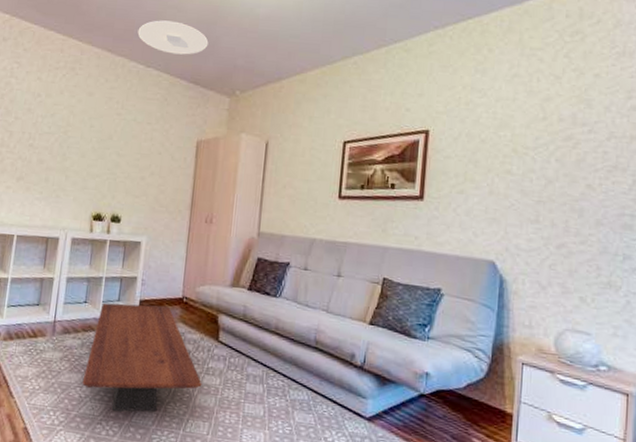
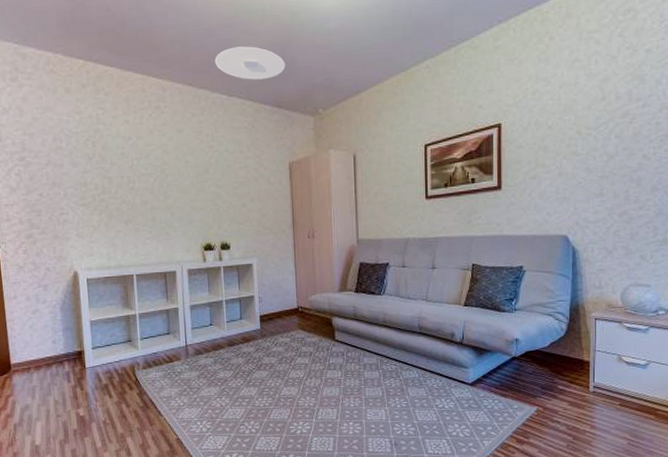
coffee table: present [82,302,202,412] -> none [221,317,326,413]

